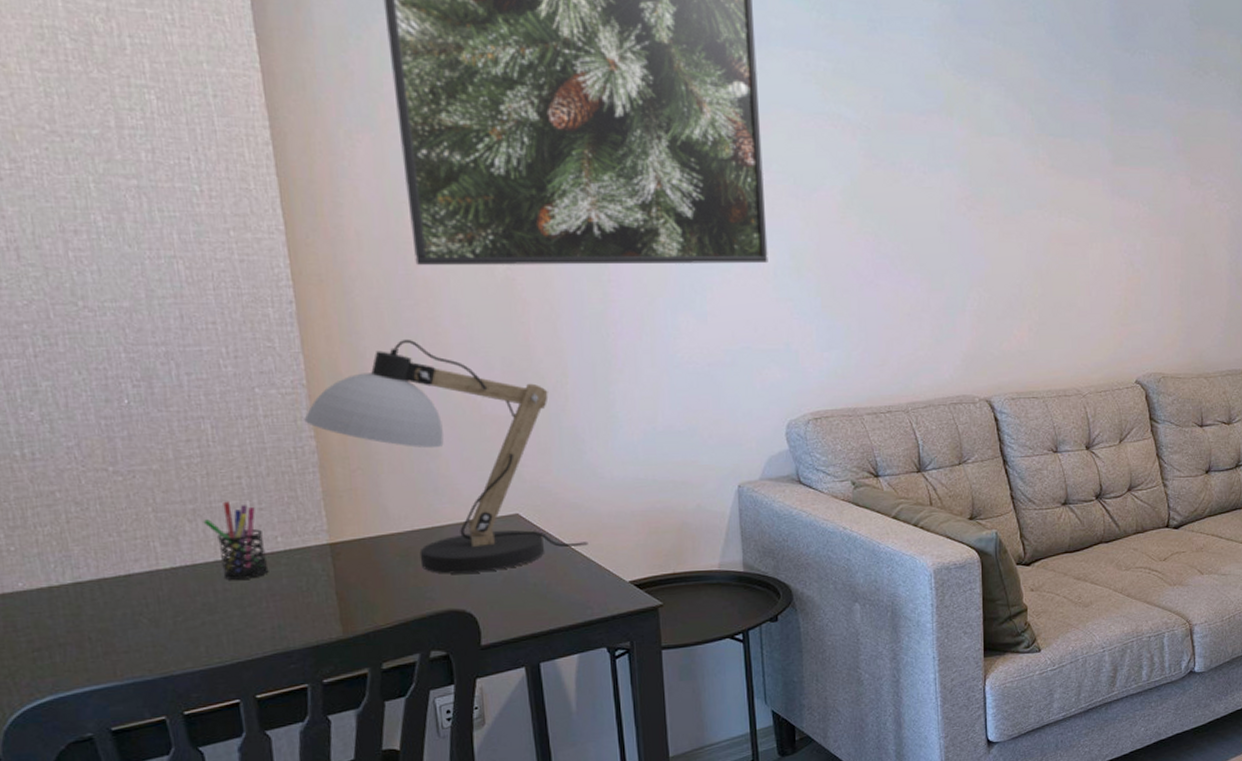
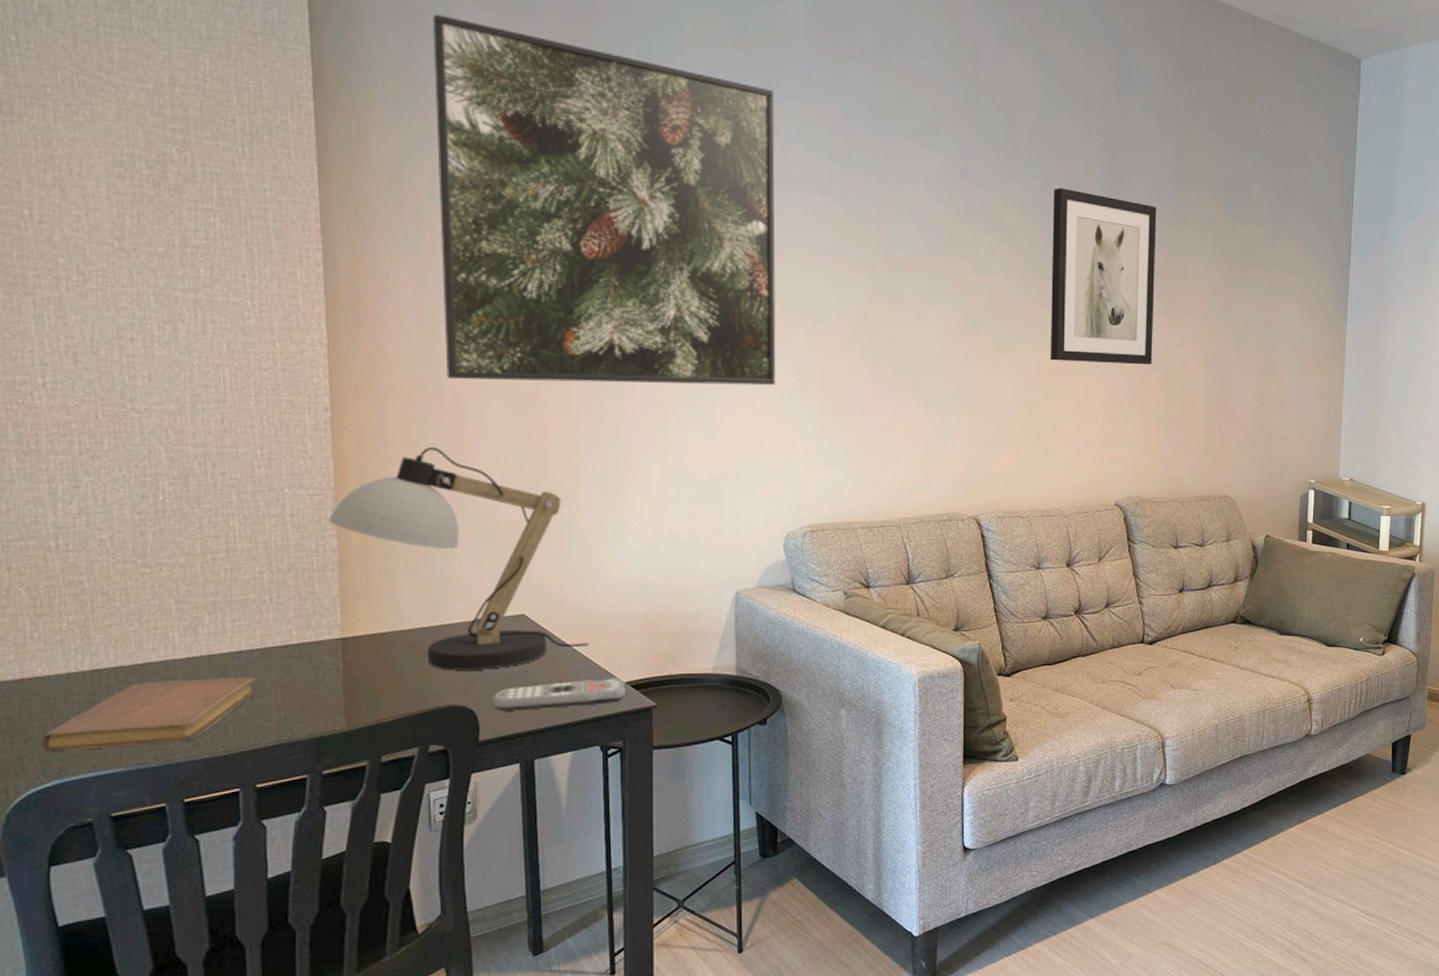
notebook: none [31,586,247,667] -> present [42,678,257,752]
pen holder: present [203,501,269,580] -> none [222,595,281,671]
remote control: none [491,577,631,615] -> present [492,678,627,711]
wall art: none [1060,35,1175,230] -> present [1049,188,1157,365]

